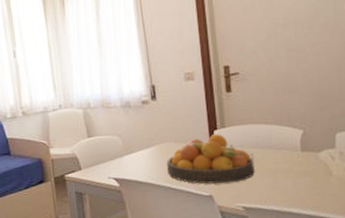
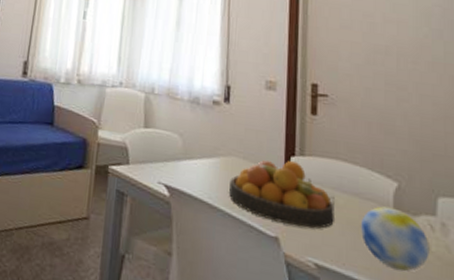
decorative ball: none [276,150,332,196] -> present [361,206,429,271]

